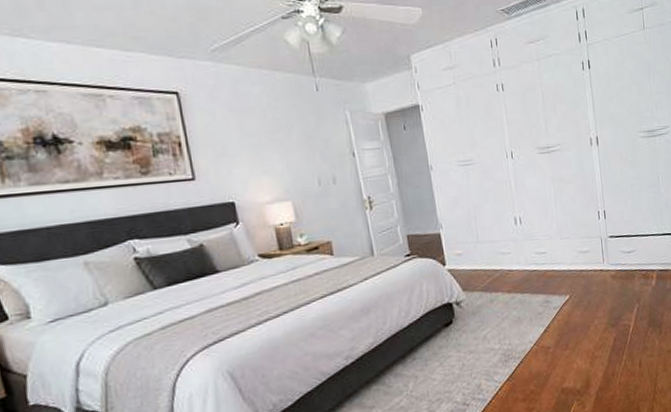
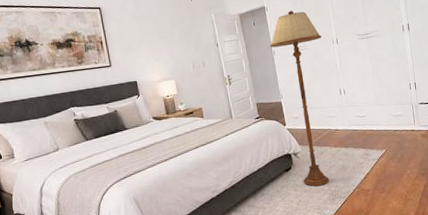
floor lamp: none [425,112,501,346] -> present [270,11,329,187]

